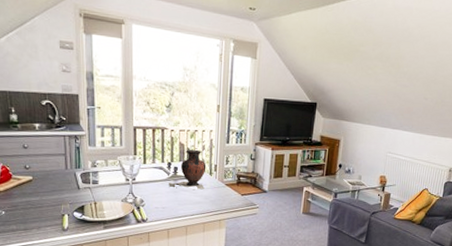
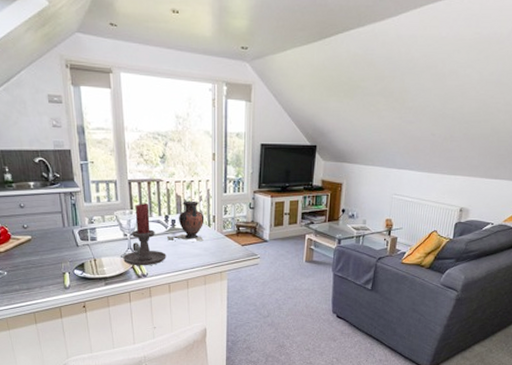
candle holder: none [124,149,167,211] -> present [123,202,166,266]

